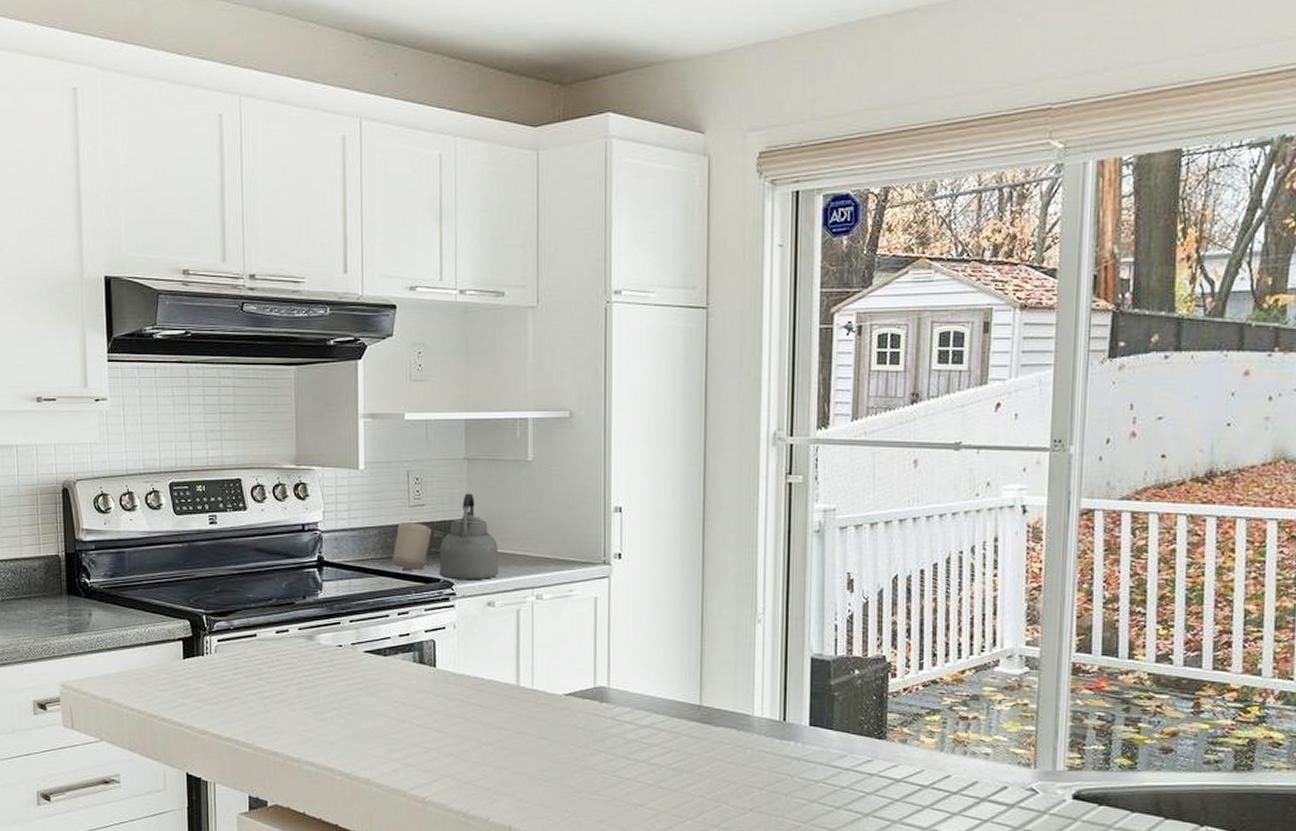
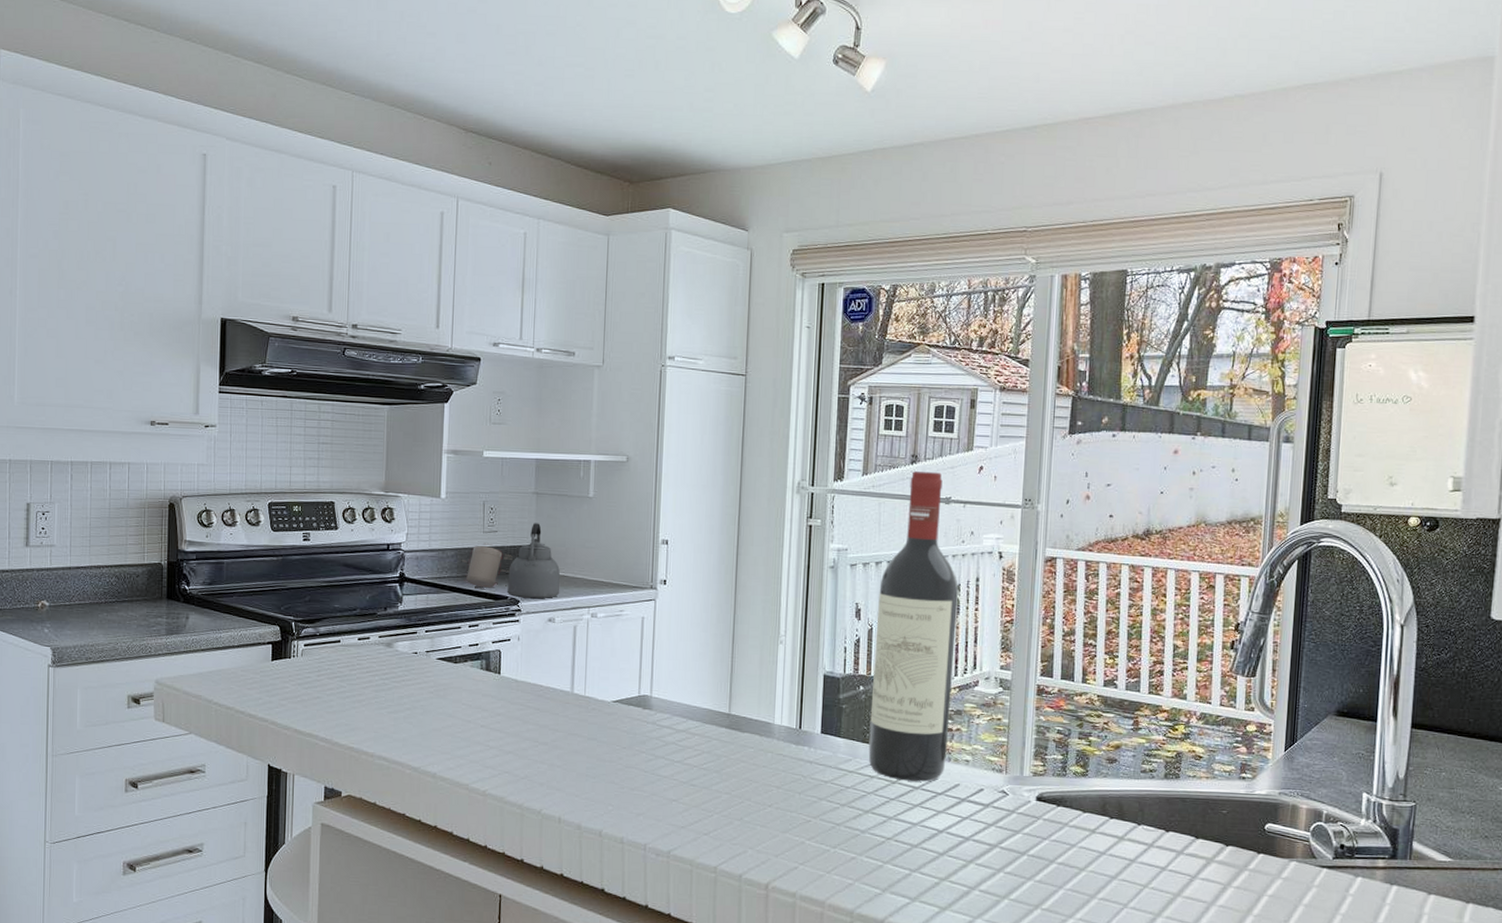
wine bottle: none [867,413,972,780] -> present [868,471,958,782]

